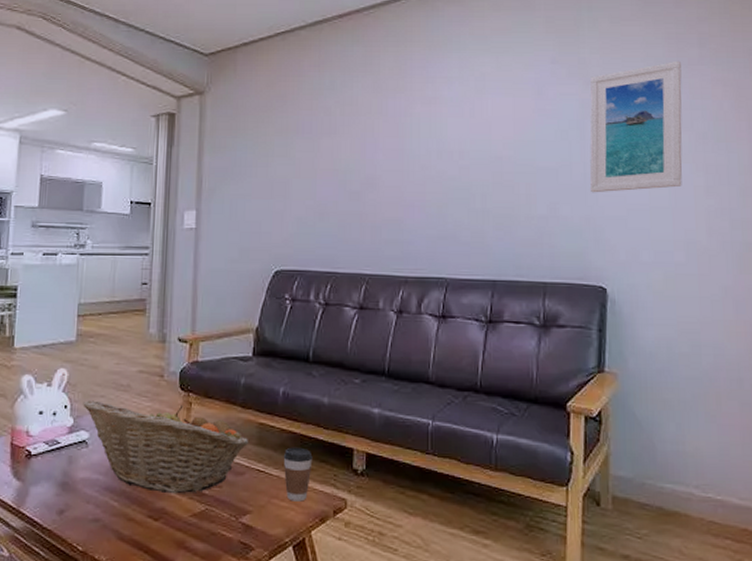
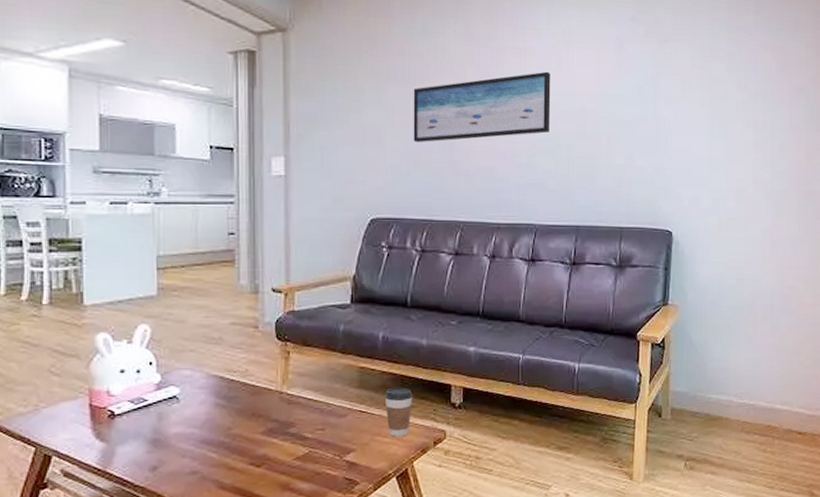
fruit basket: present [83,400,249,494] -> none [170,354,351,441]
wall art: none [319,119,463,194] -> present [413,71,551,142]
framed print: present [589,60,683,193] -> none [661,25,740,146]

